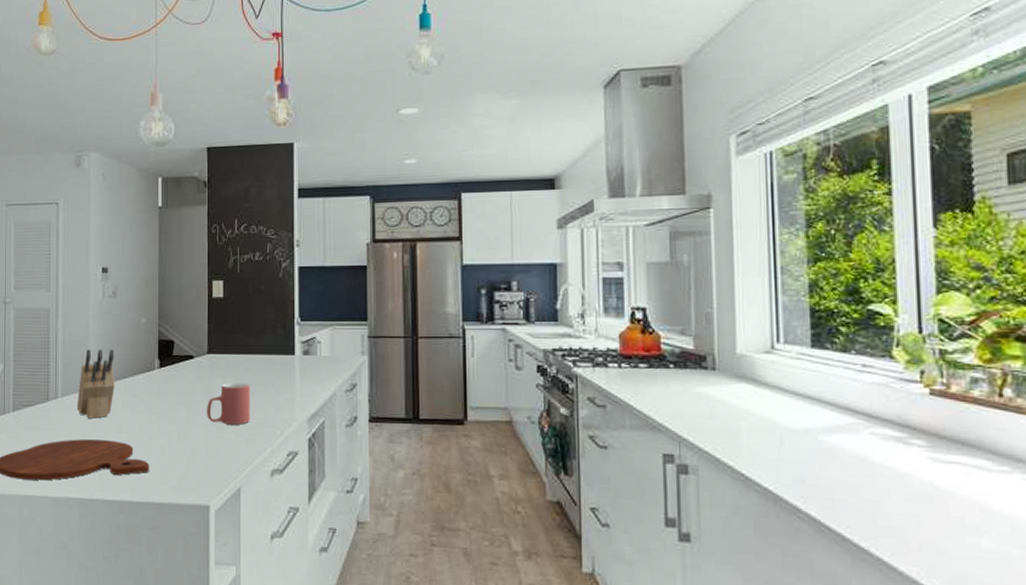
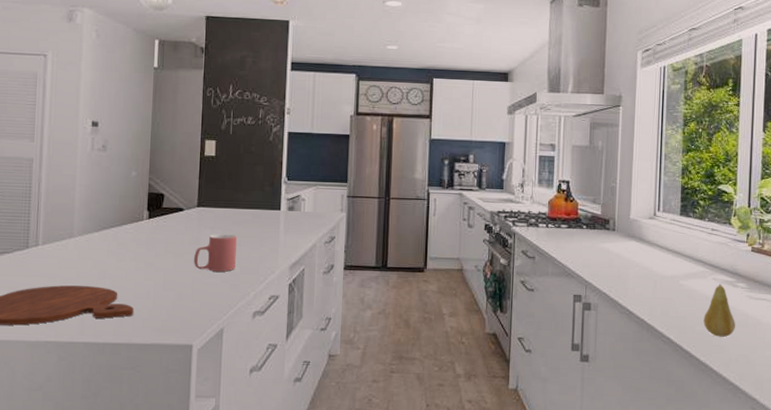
knife block: present [77,349,116,419] -> none [59,199,102,266]
fruit: none [860,440,913,515] -> present [703,284,735,337]

